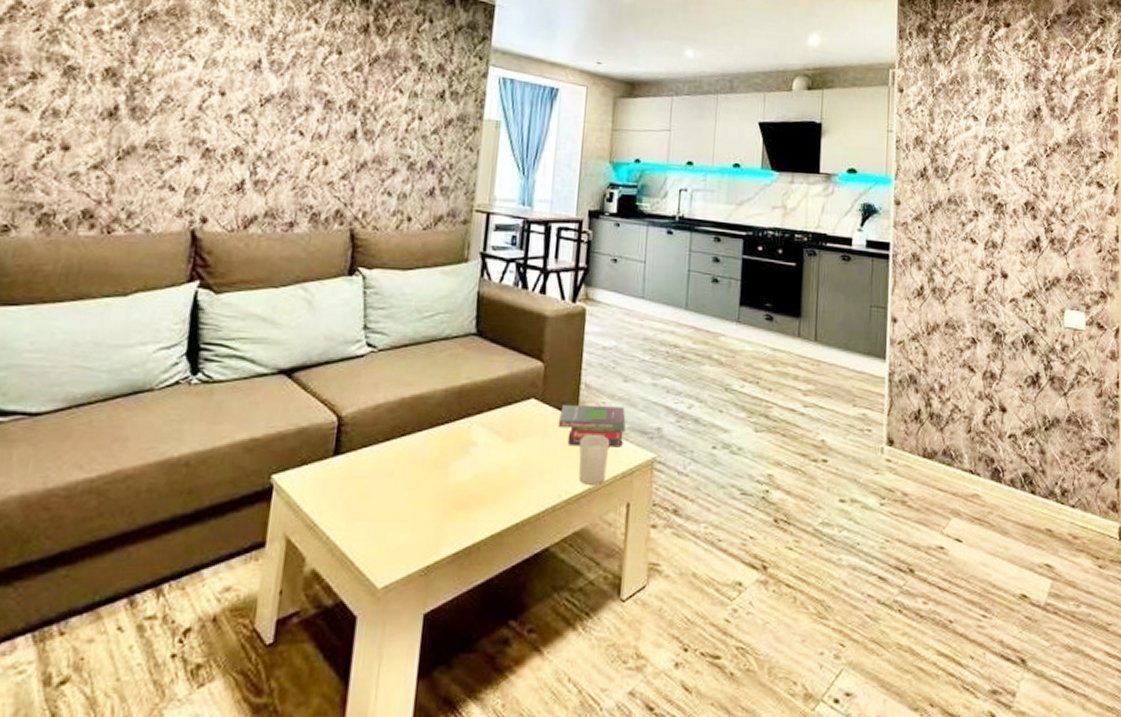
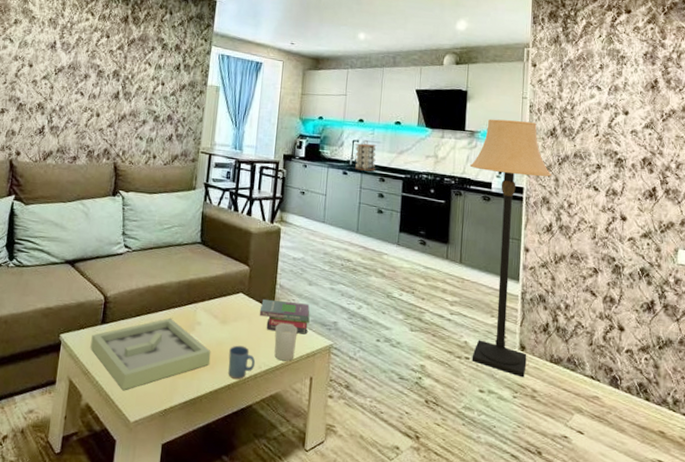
decorative tray: none [317,439,492,546] -> present [90,317,211,391]
mug: none [516,469,554,514] -> present [228,345,256,379]
spice rack: none [681,189,710,230] -> present [354,140,377,172]
lamp: none [825,158,923,479] -> present [469,119,552,378]

